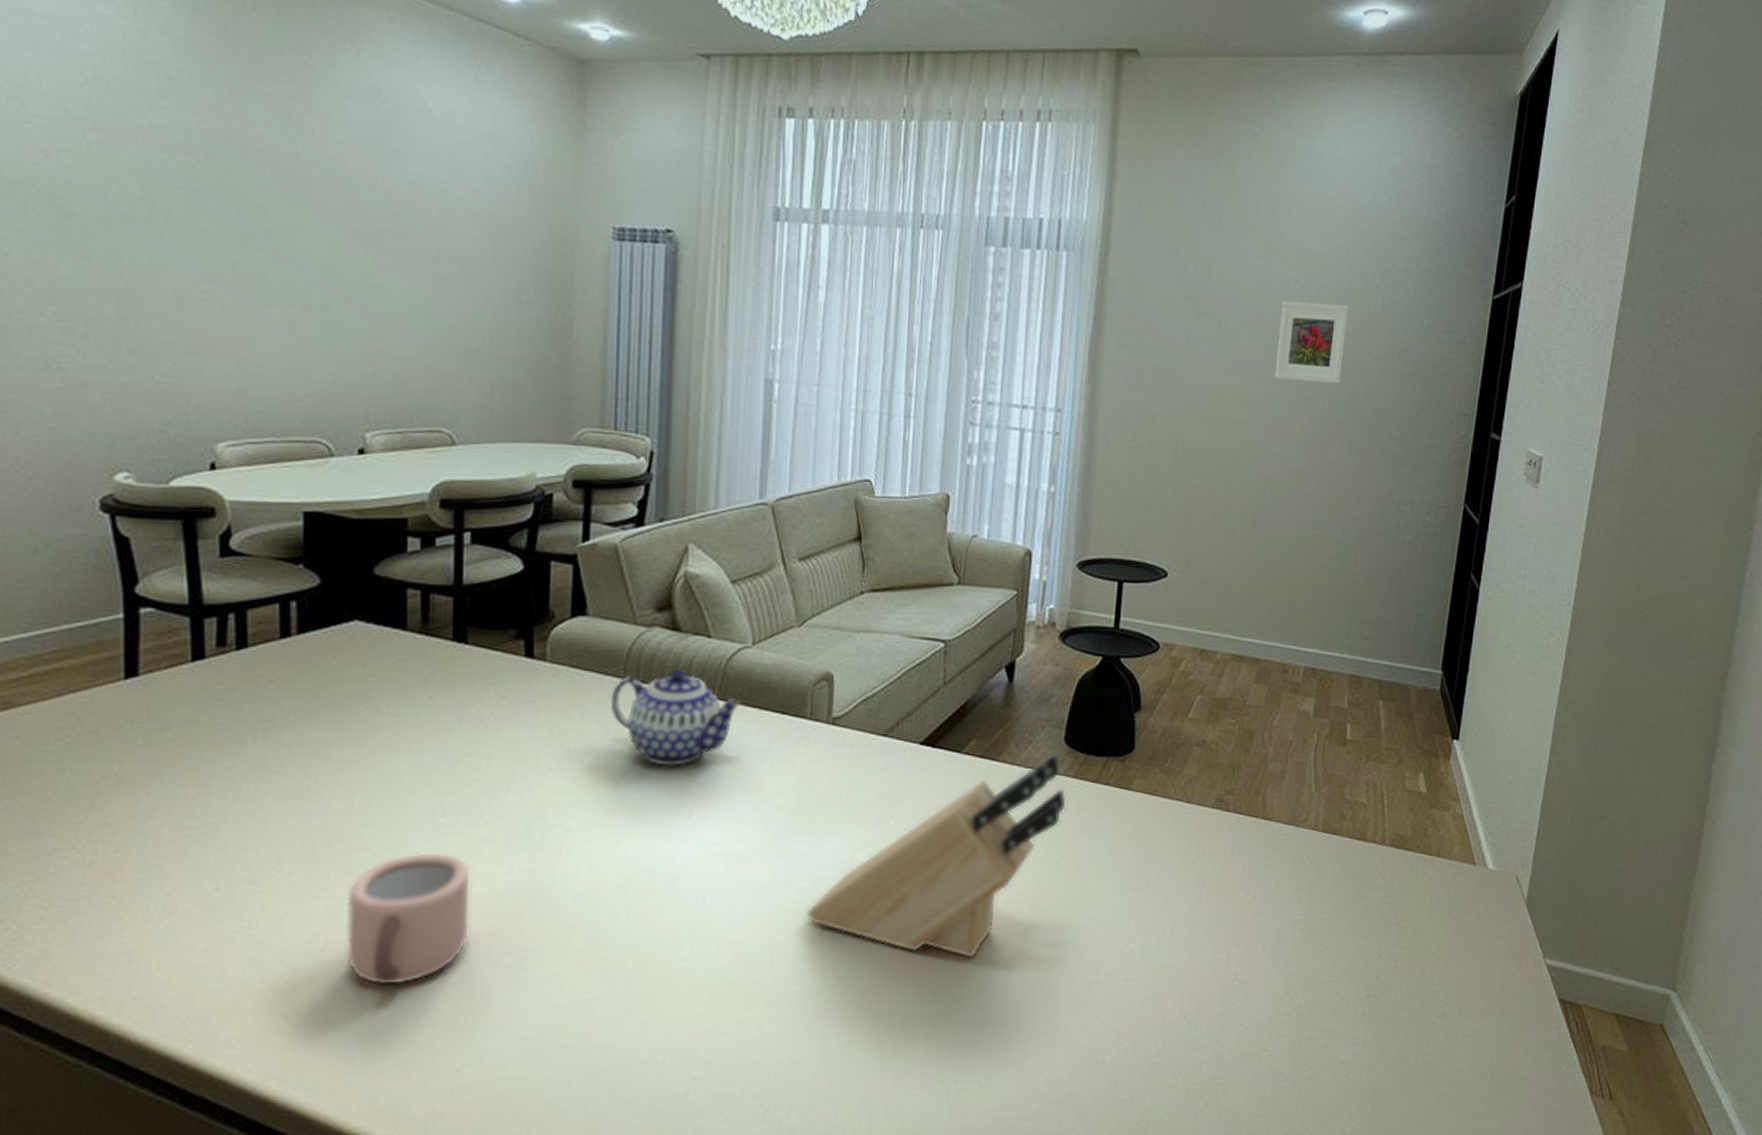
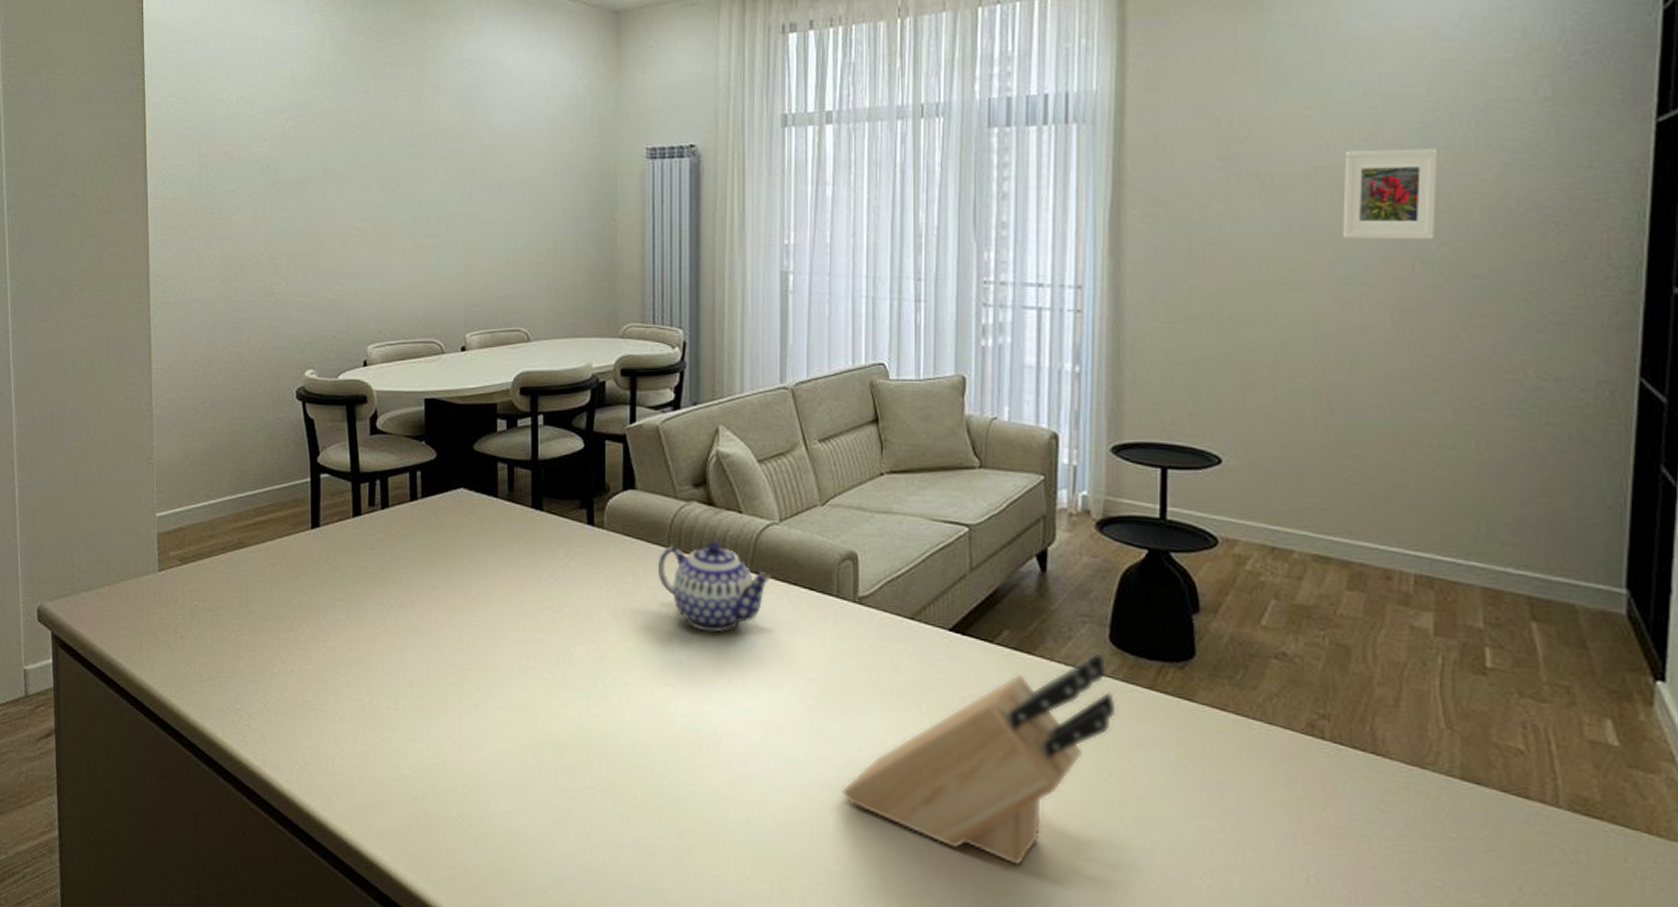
mug: present [346,852,470,985] -> none [459,690,549,805]

